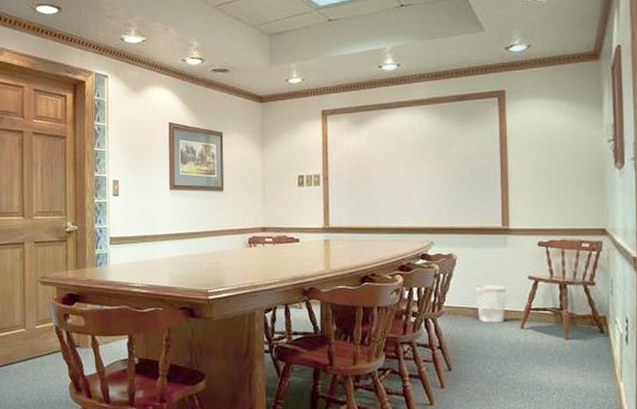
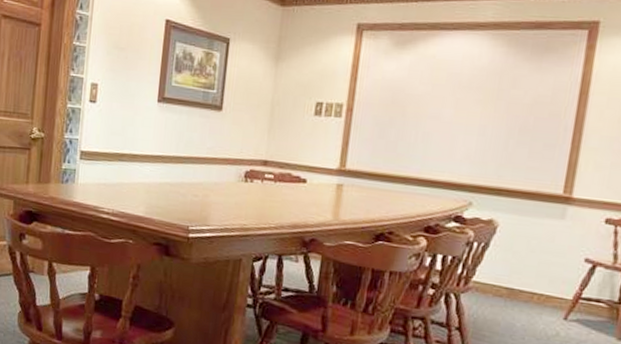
wastebasket: present [475,284,506,323] -> none [512,260,554,310]

